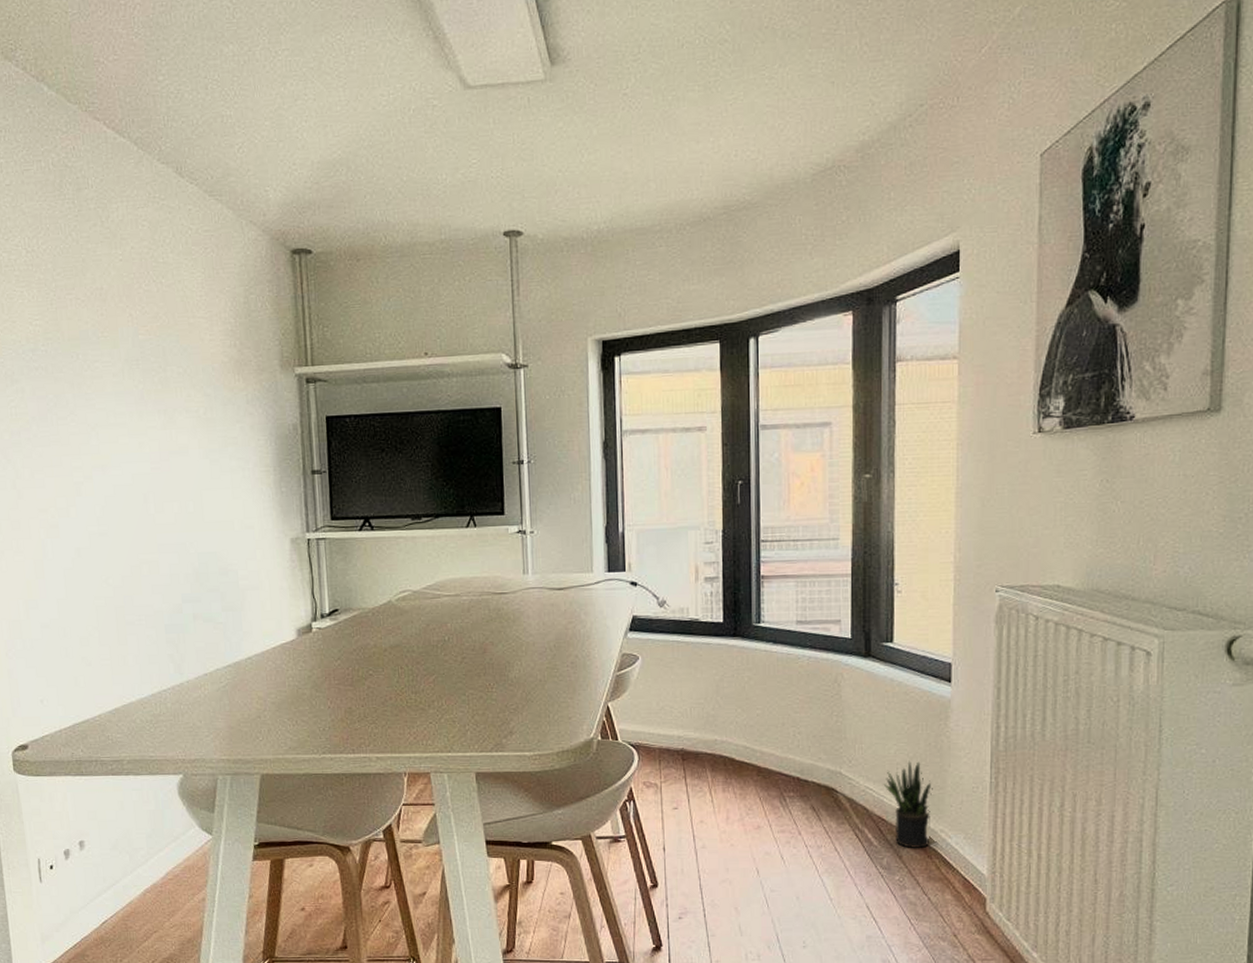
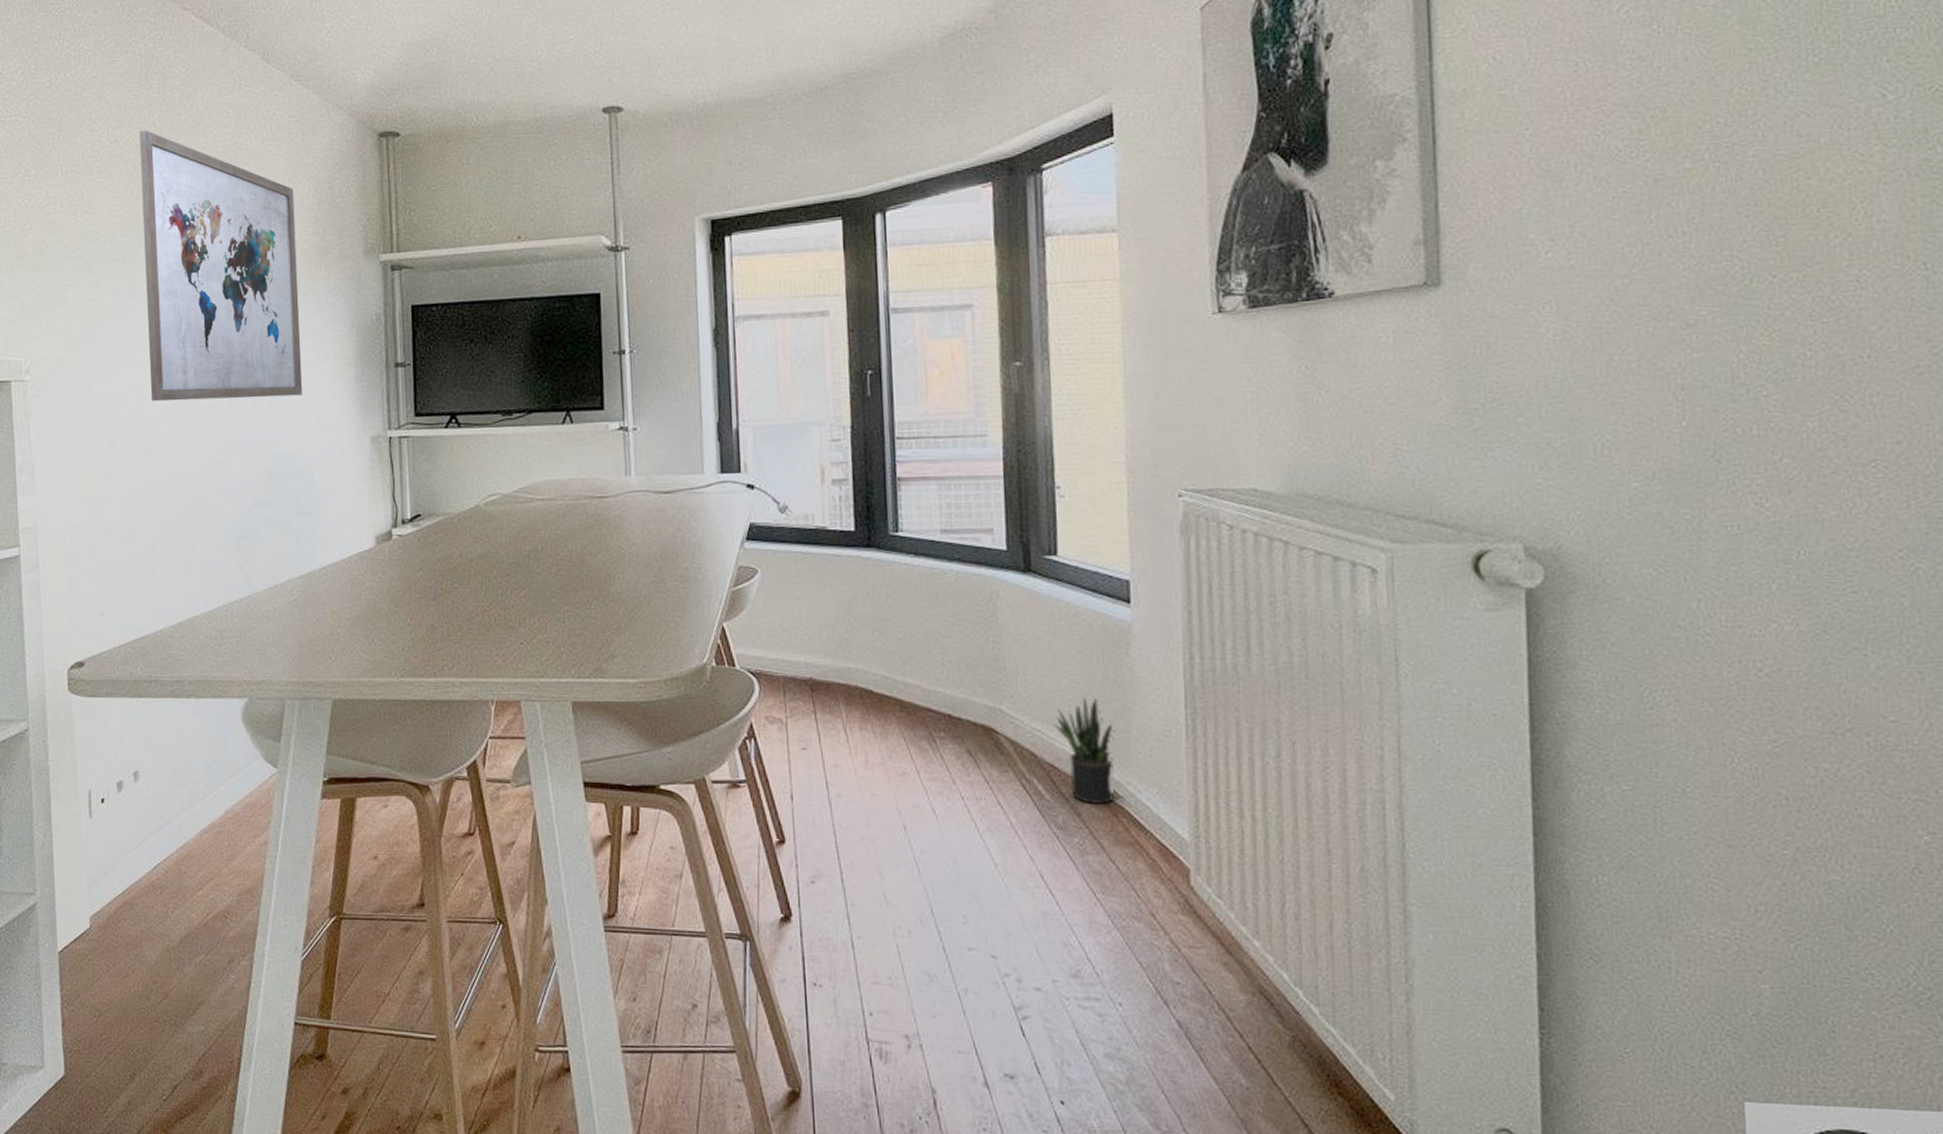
wall art: none [55,240,225,505] -> present [139,129,302,401]

